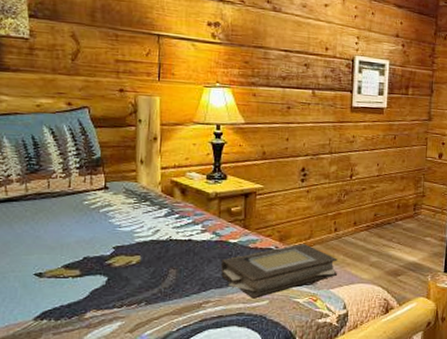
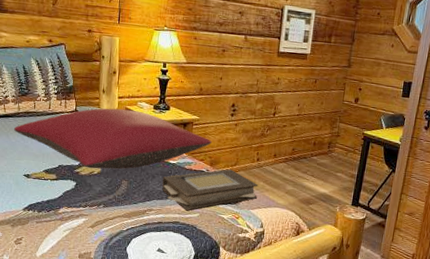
pillow: none [19,182,280,258] -> present [13,108,212,169]

